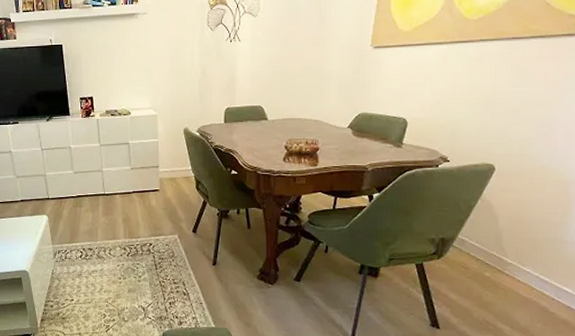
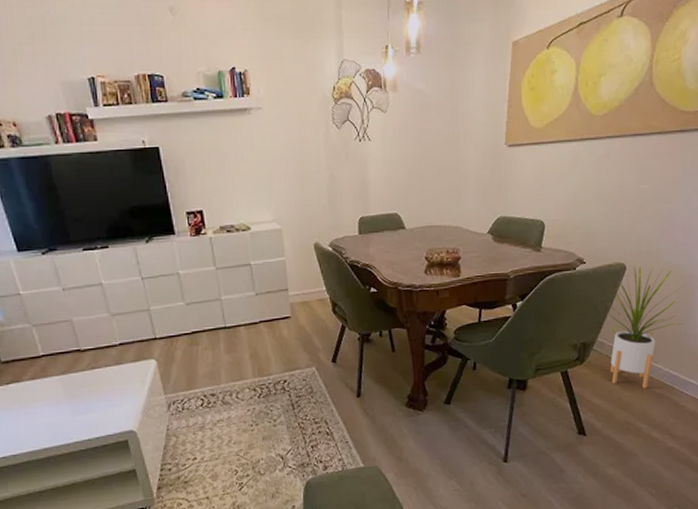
house plant: none [470,165,566,291] -> present [607,263,687,389]

